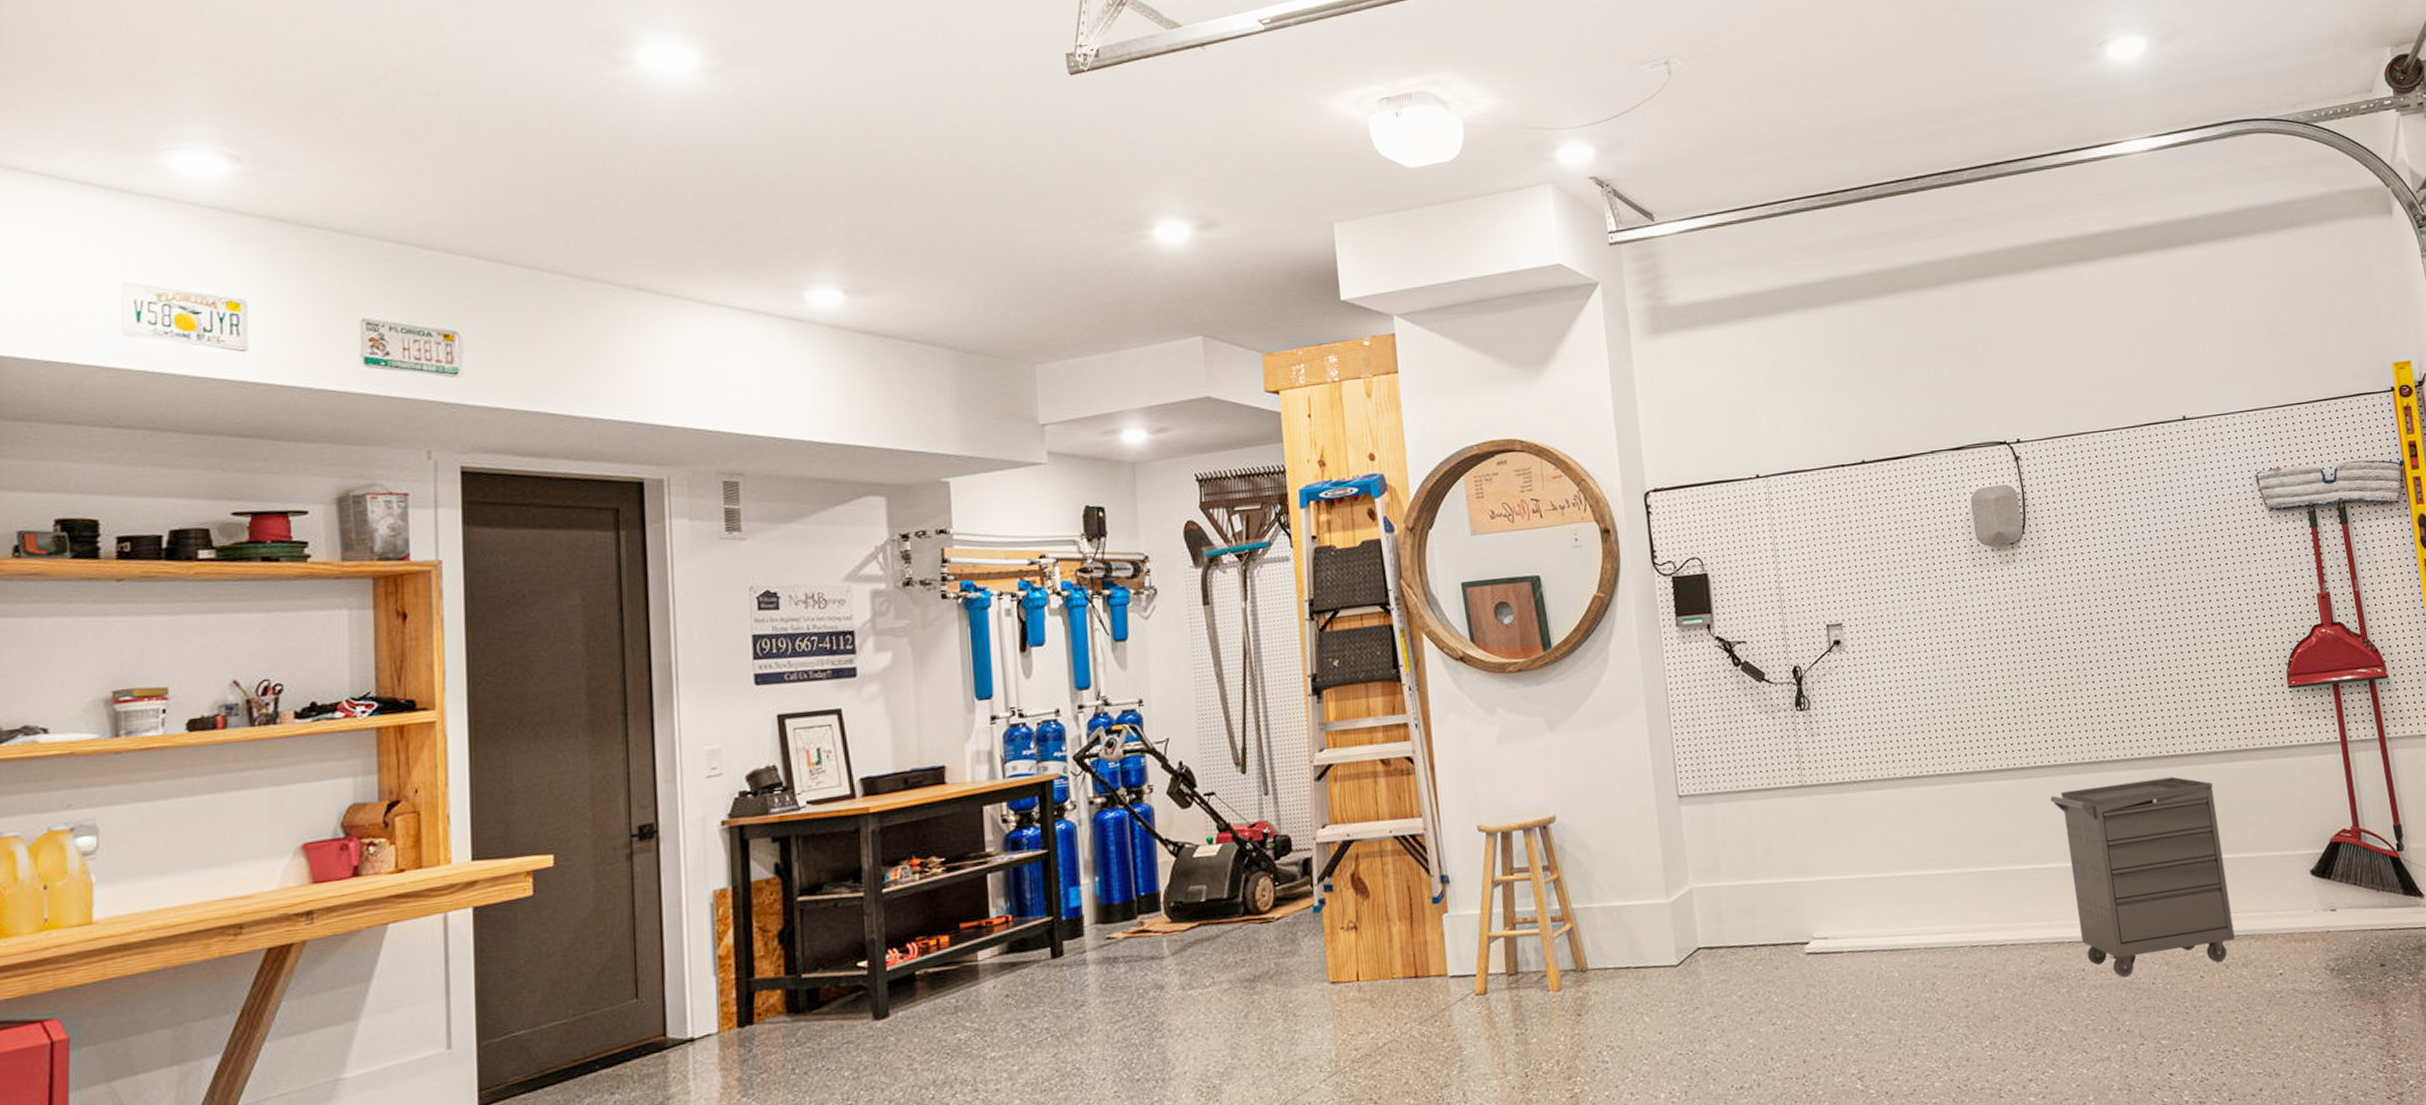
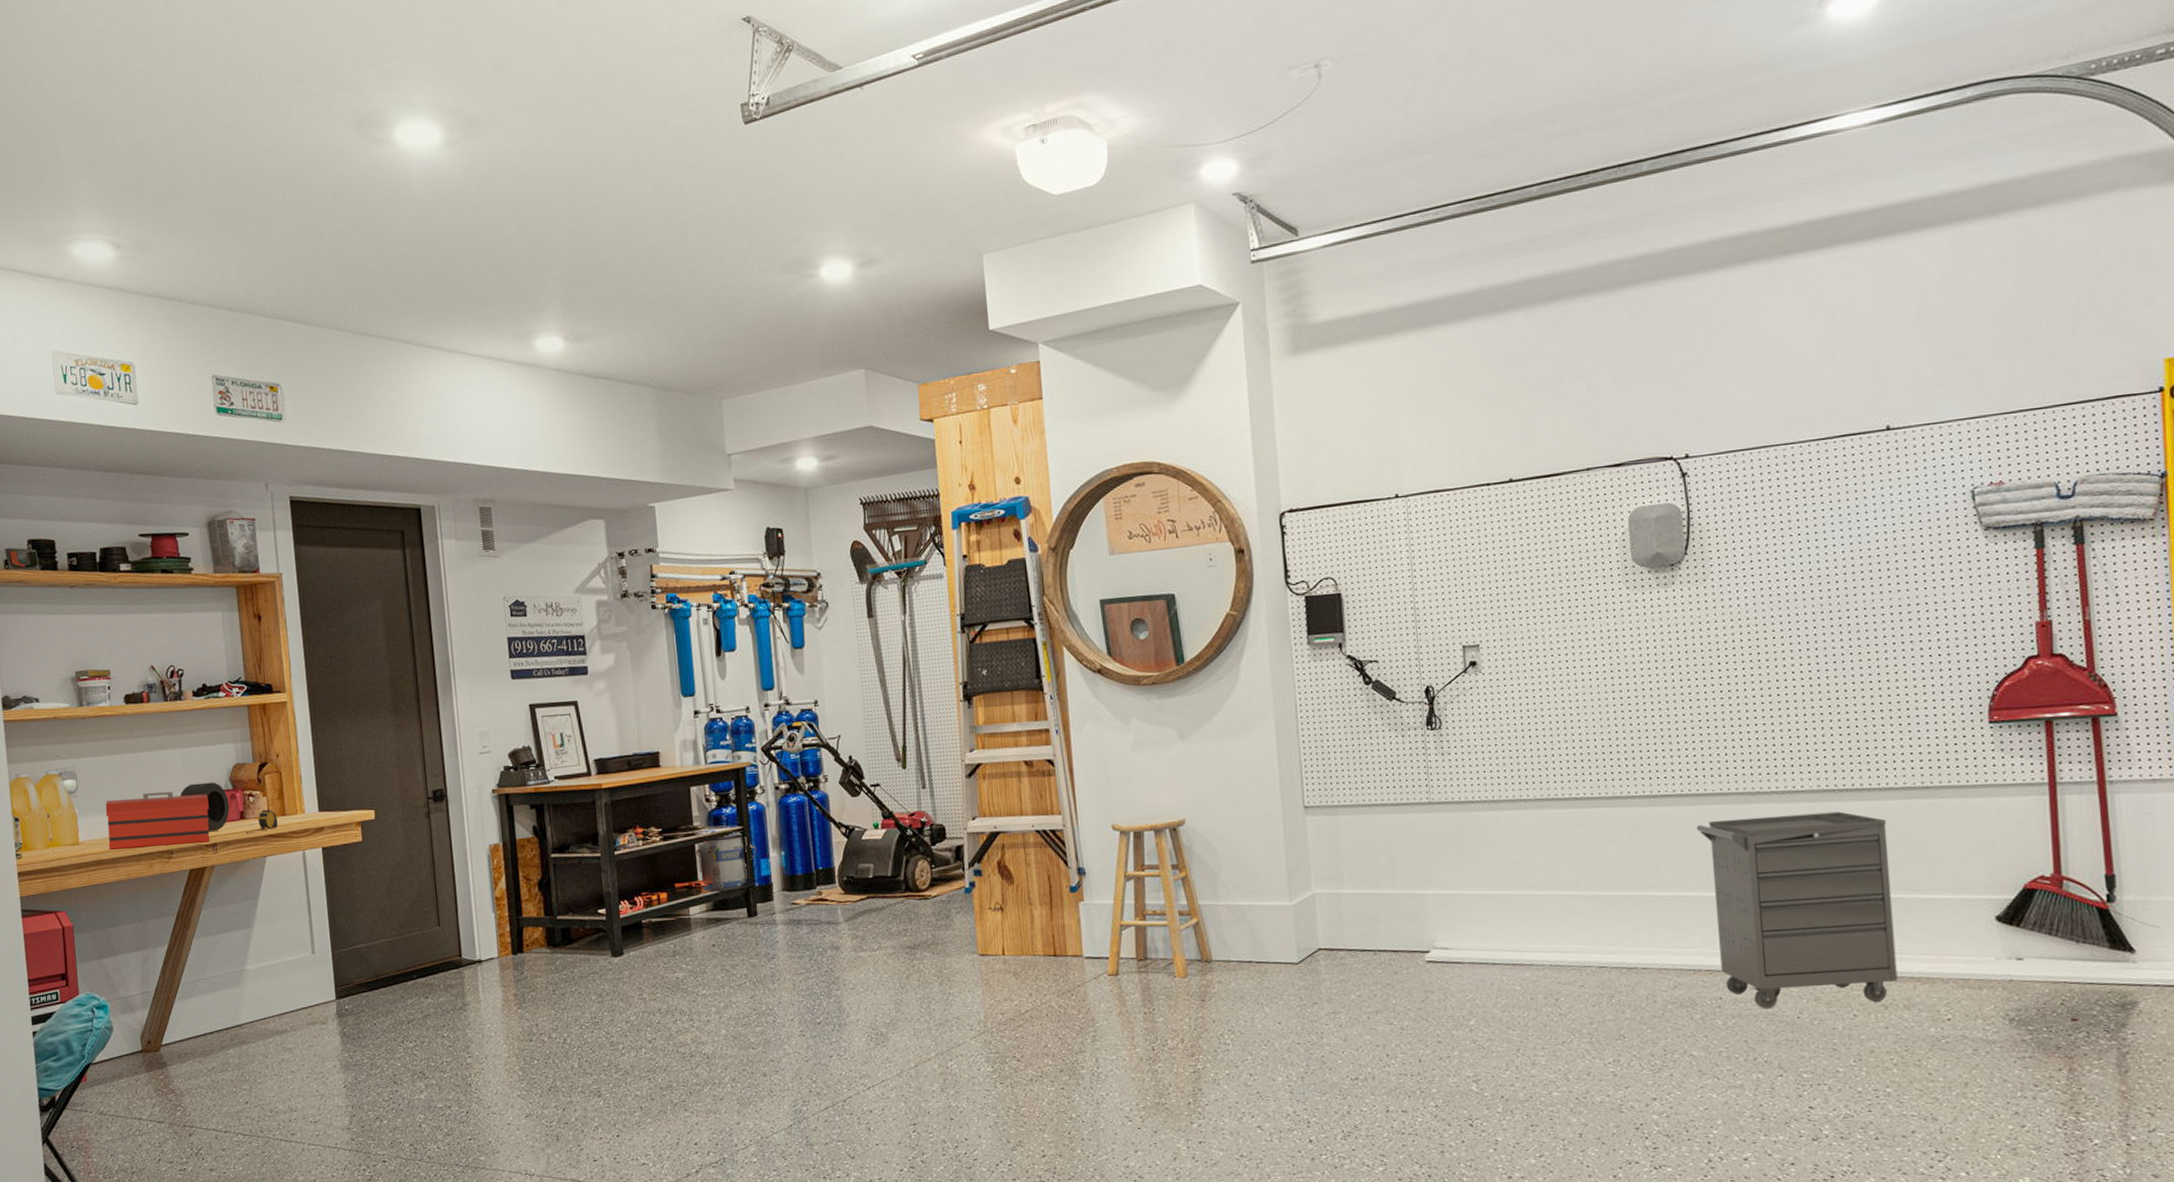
toolbox: none [140,844,305,929] -> present [105,791,210,850]
duct tape: none [262,829,337,896] -> present [180,782,230,832]
tape measure: none [359,861,409,896] -> present [245,809,278,834]
paint can: none [986,855,1065,931] -> present [694,831,757,892]

